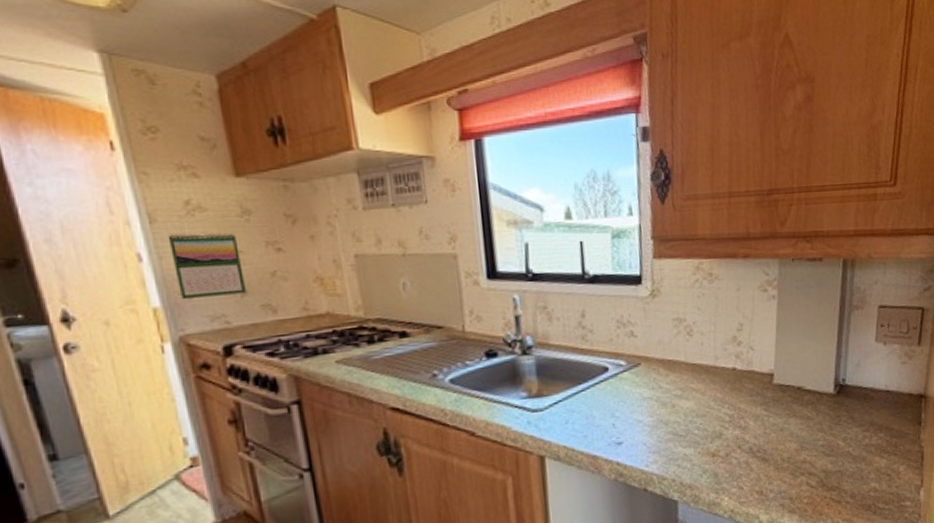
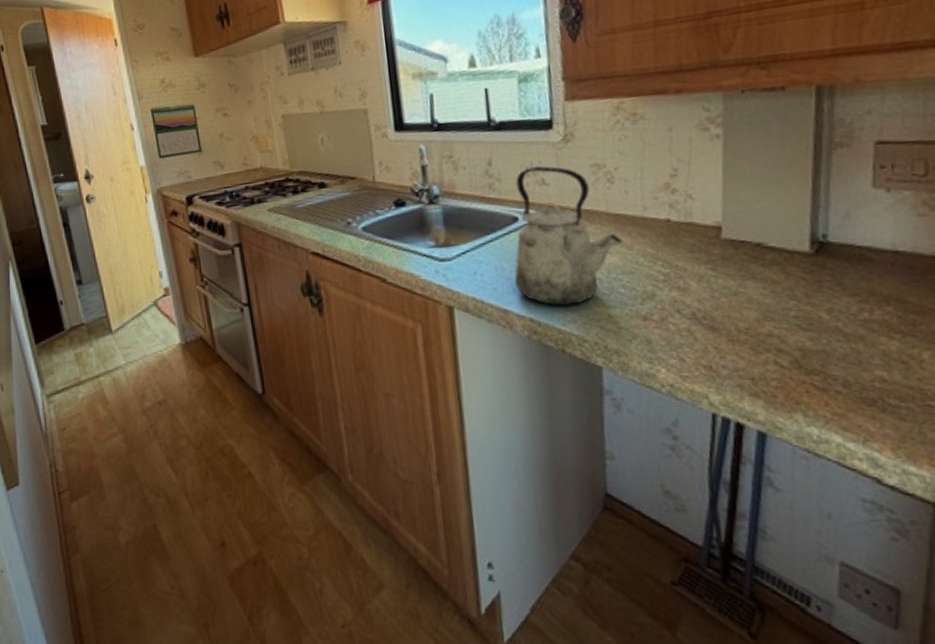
kettle: none [604,319,698,450] -> present [514,166,623,307]

